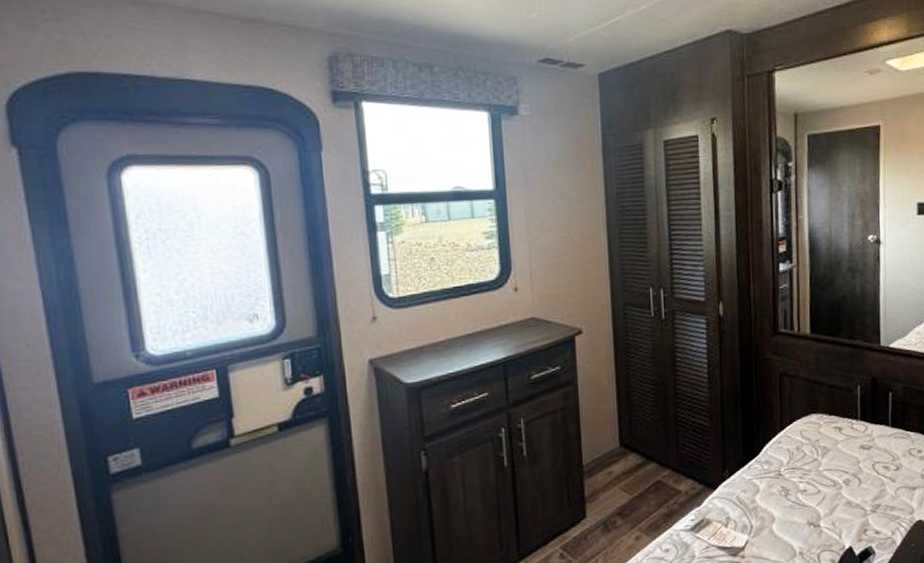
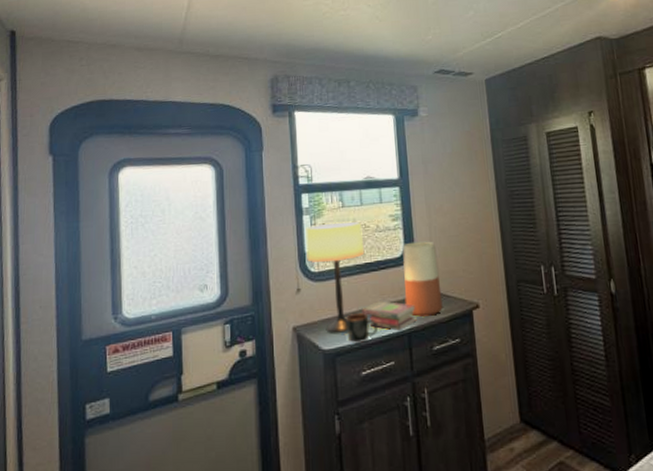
table lamp: none [381,239,454,365] -> present [305,221,365,333]
mug: none [432,342,469,376] -> present [346,313,378,344]
books: none [450,328,511,361] -> present [362,301,415,332]
vase: none [498,262,542,345] -> present [402,241,443,317]

